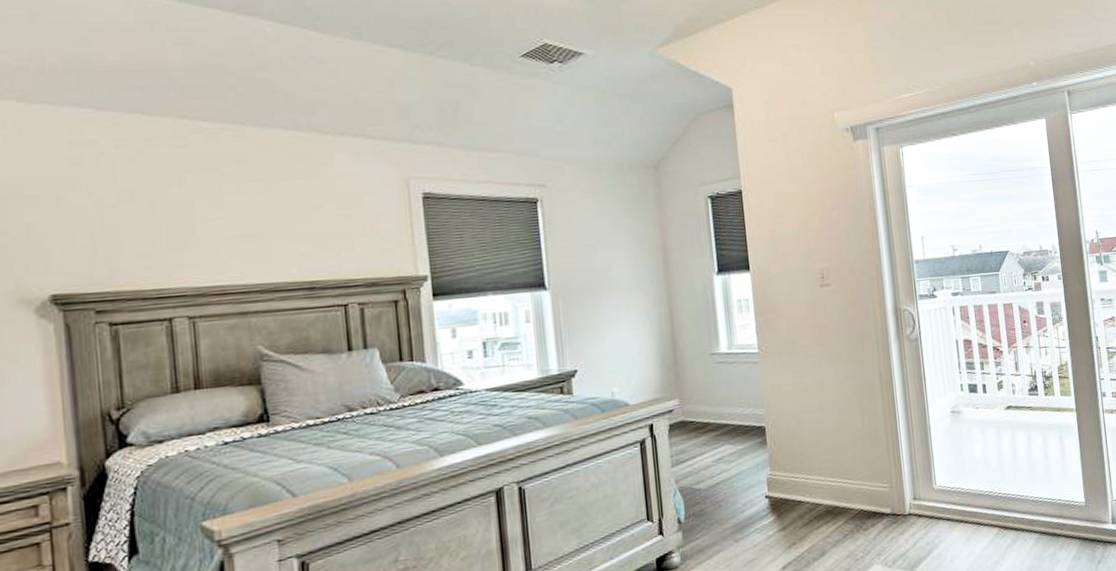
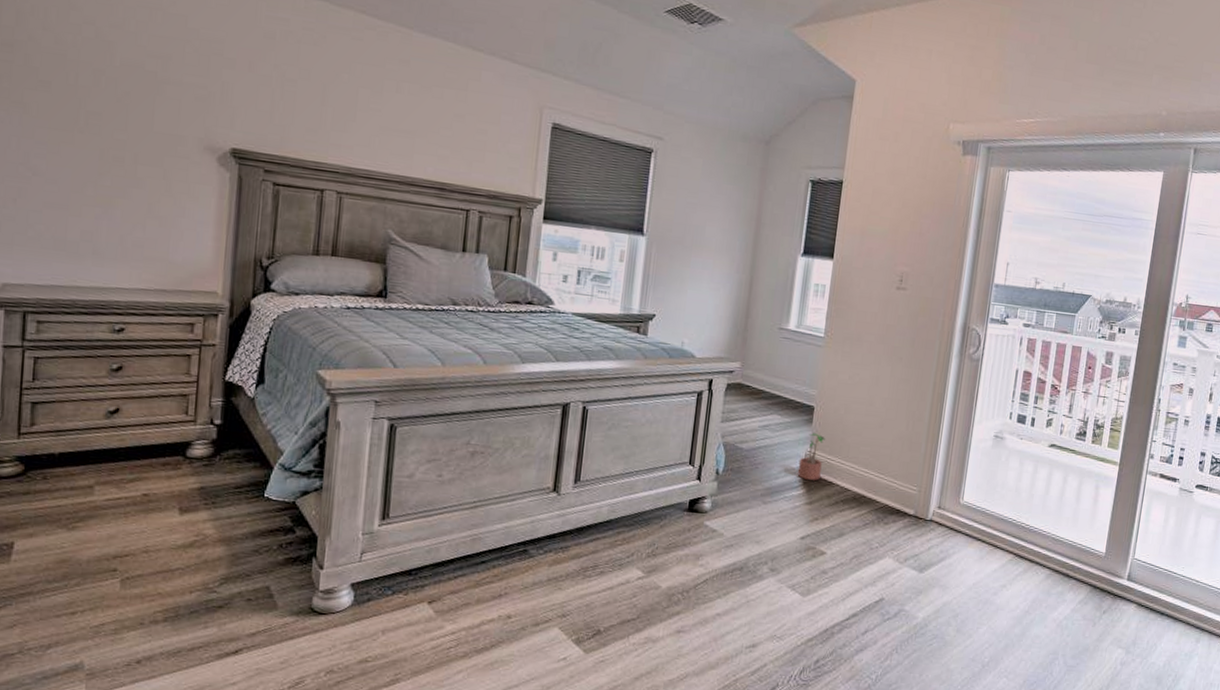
potted plant: none [762,454,788,505] -> present [797,433,825,480]

